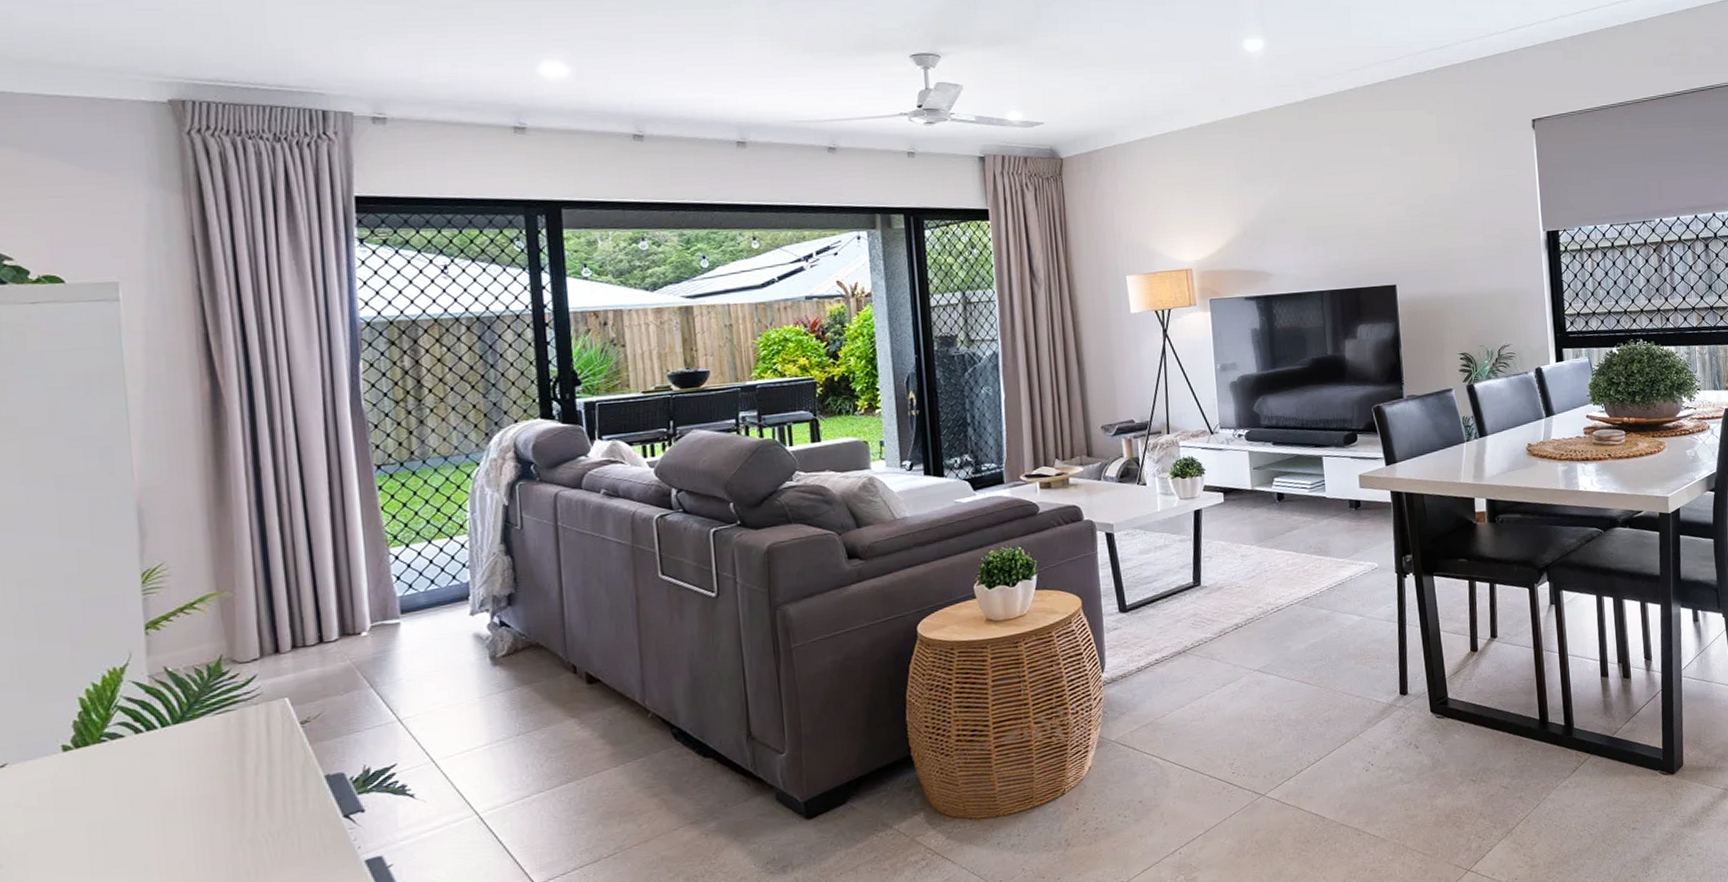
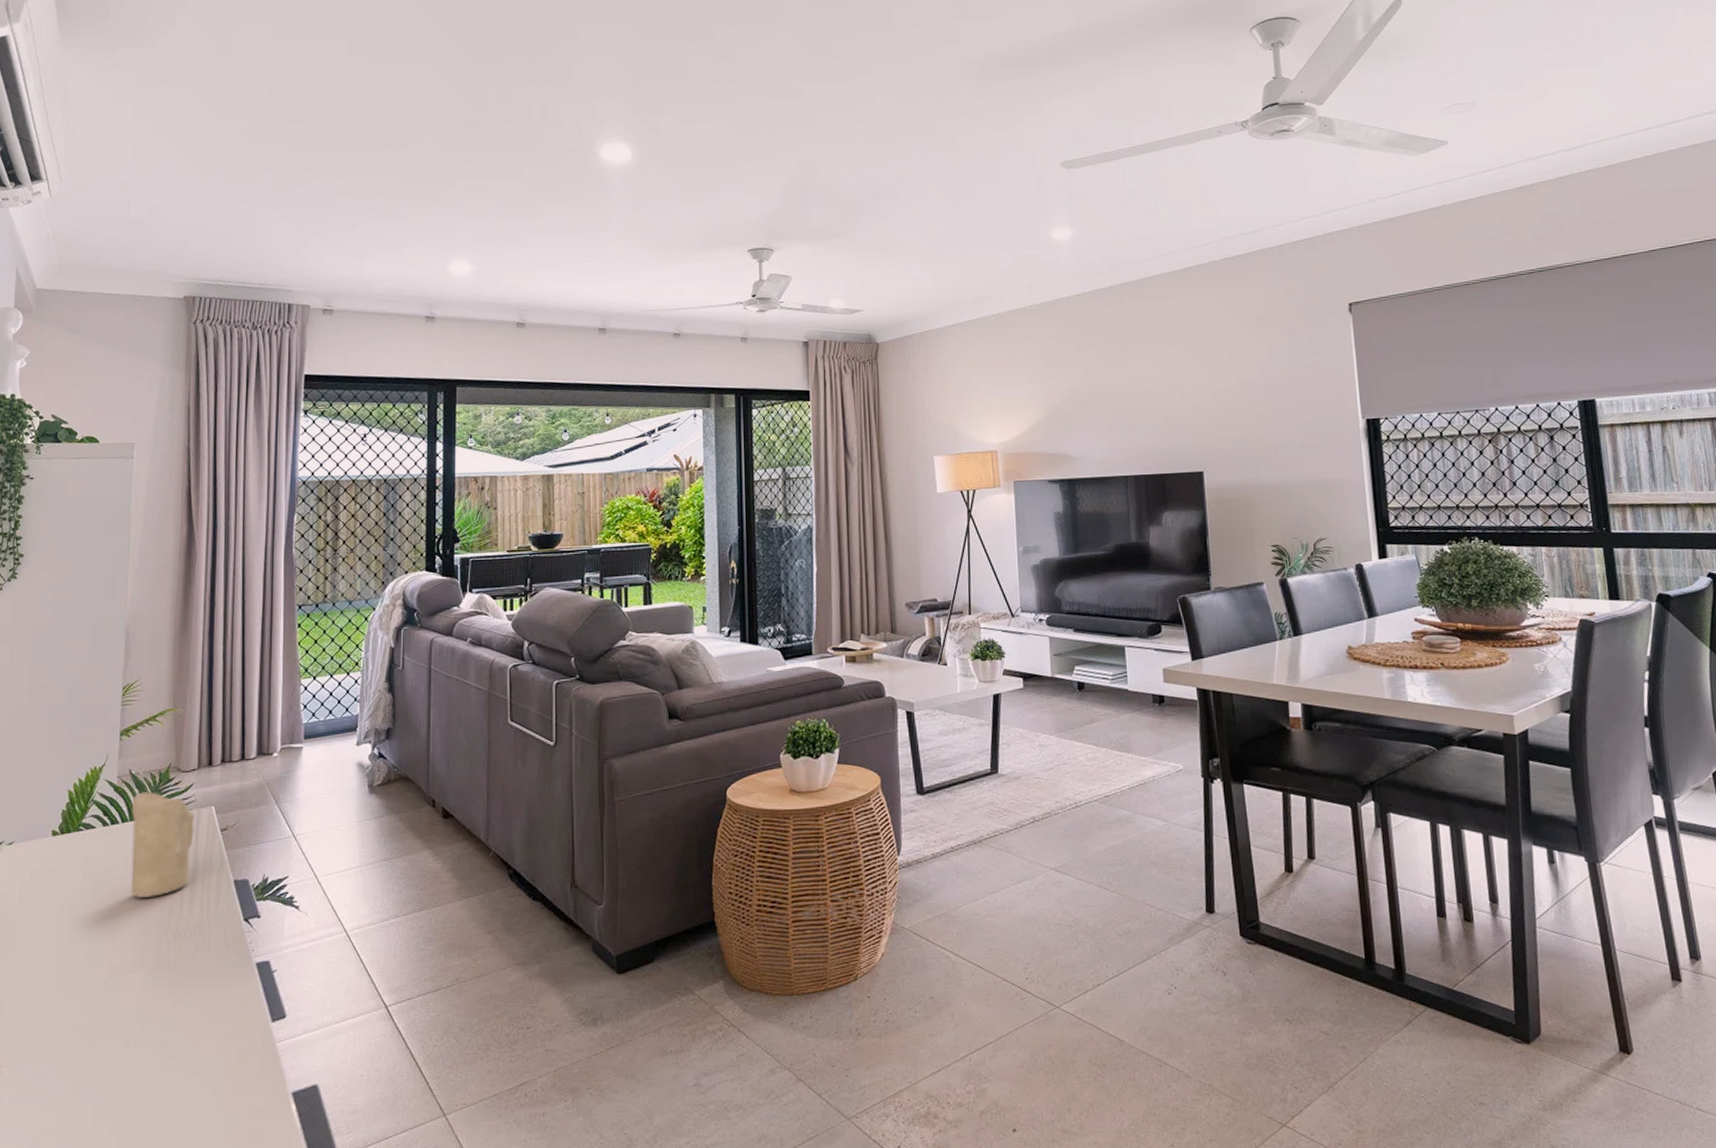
candle: none [172,689,264,810] -> present [130,792,195,899]

